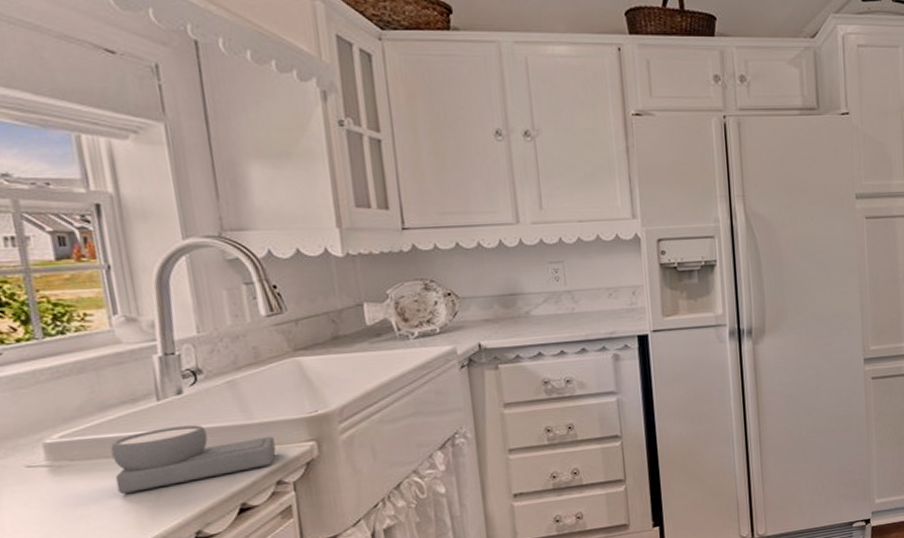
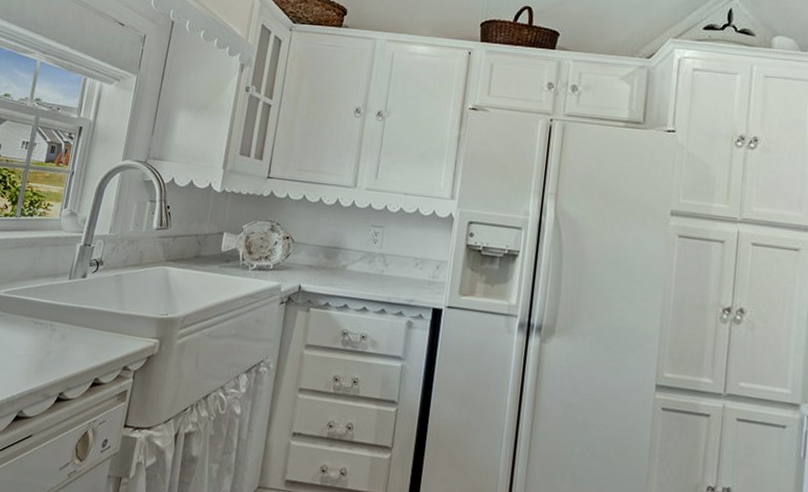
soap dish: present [111,425,276,495] -> none [23,301,132,352]

